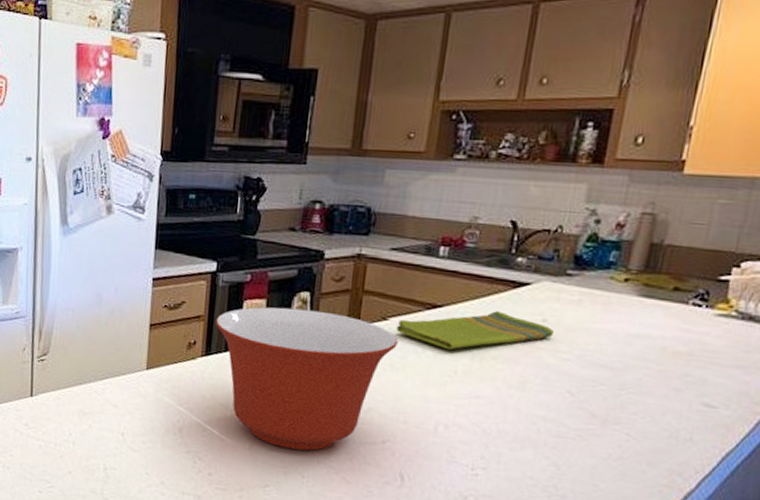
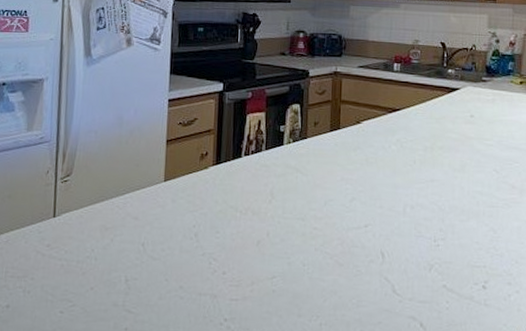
mixing bowl: present [215,307,398,451] -> none [223,118,370,241]
dish towel: present [396,311,554,350] -> none [368,111,479,144]

